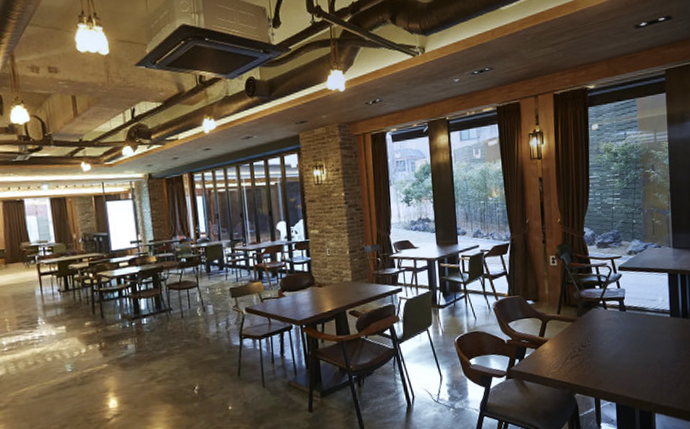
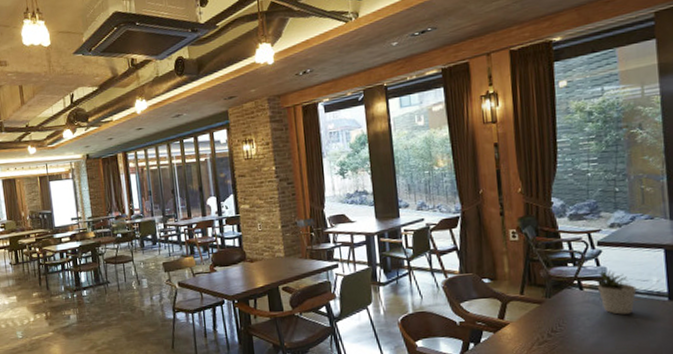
potted plant: none [617,289,647,330] -> present [596,267,637,315]

